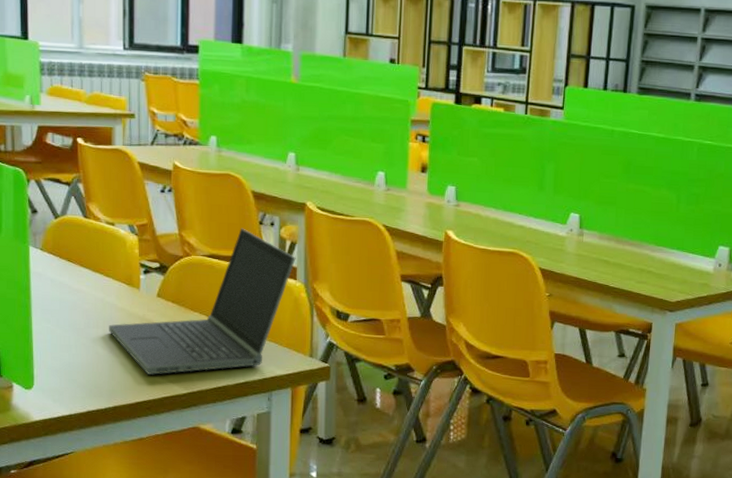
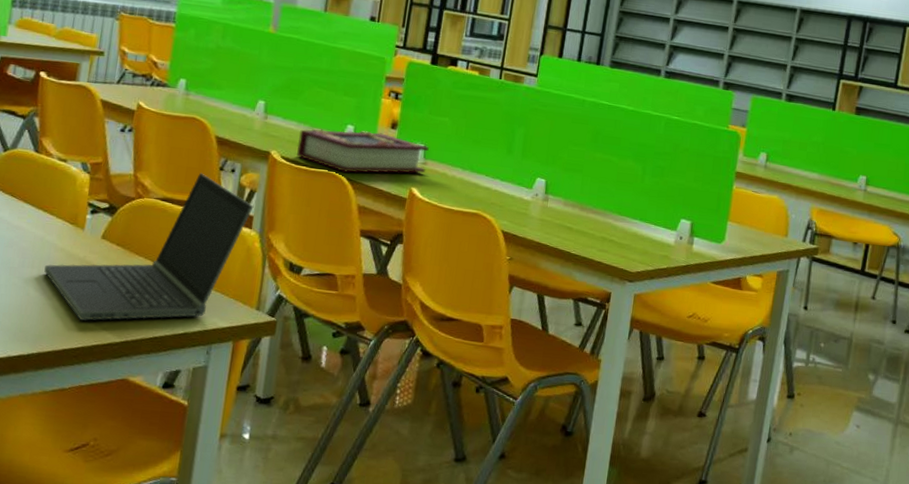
book: none [331,176,460,220] -> present [297,128,429,173]

